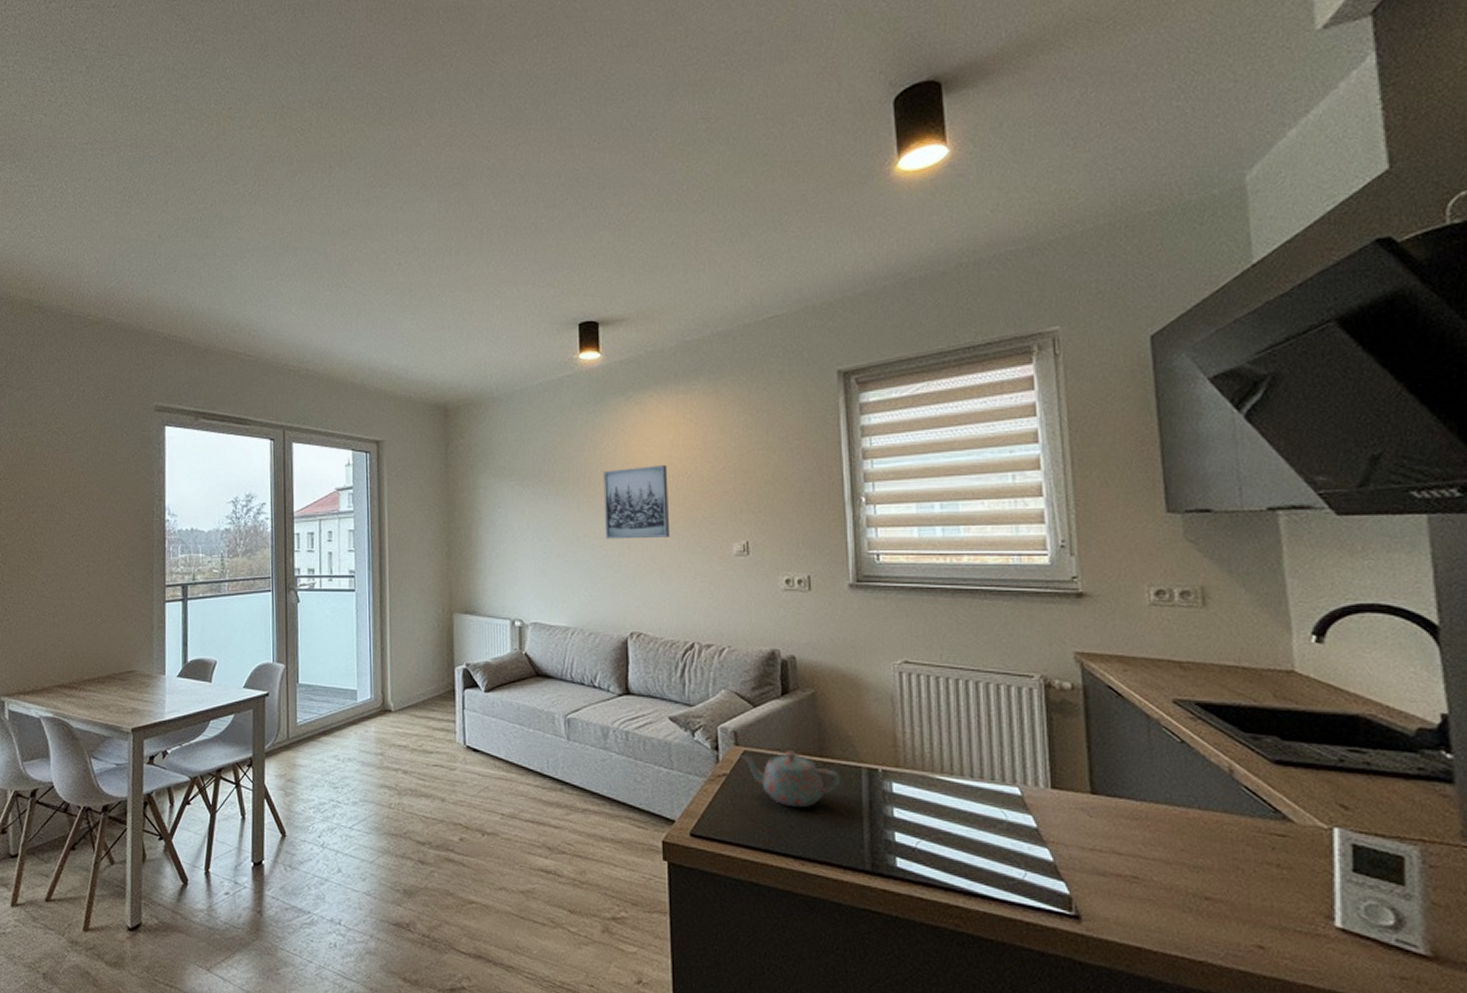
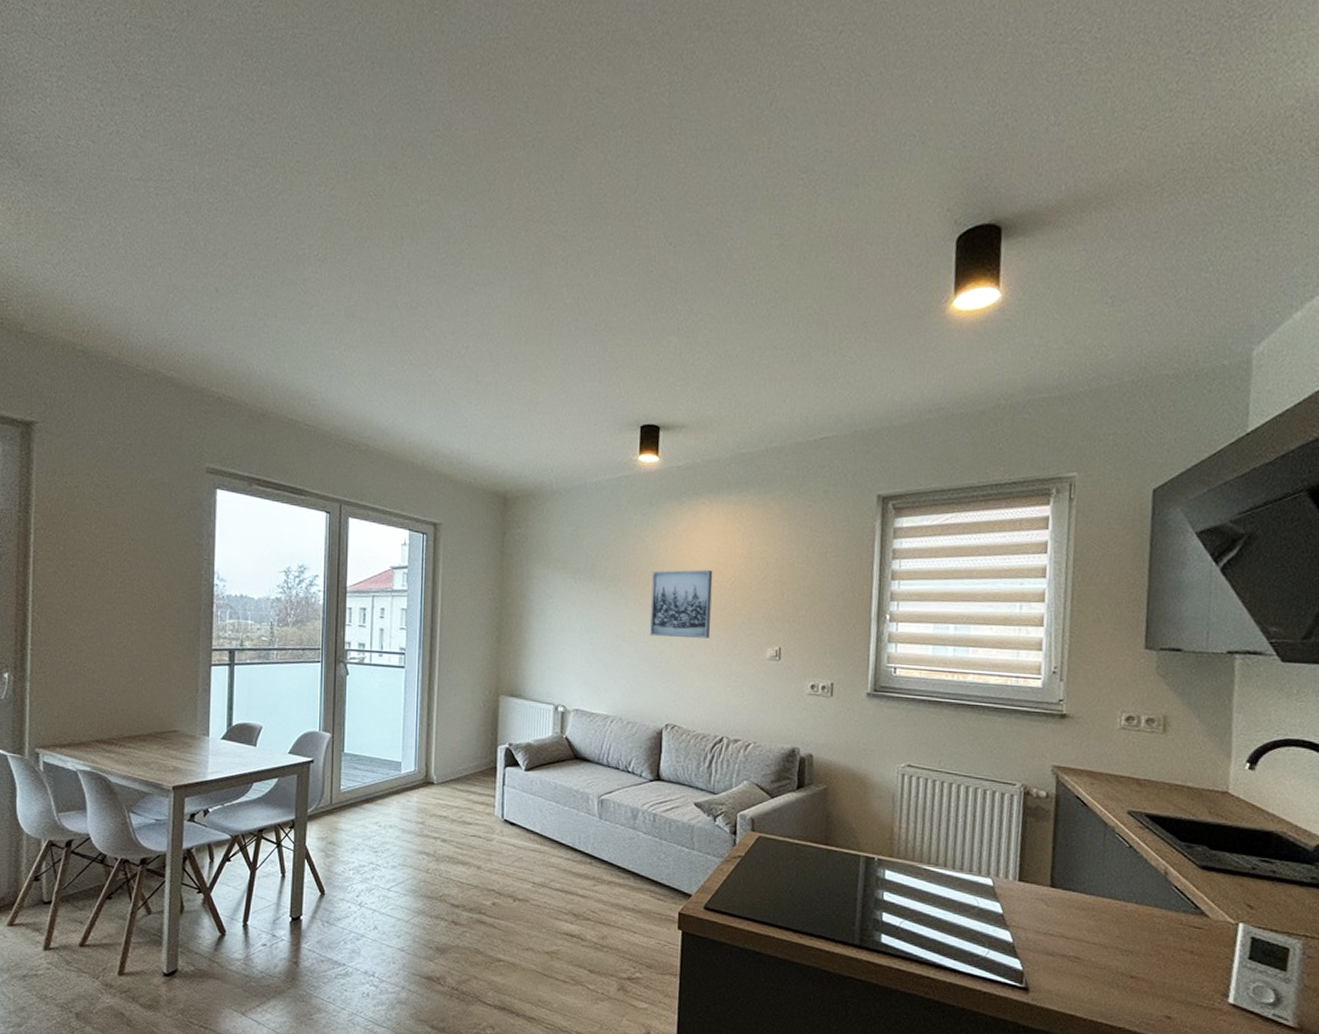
teapot: present [740,750,840,808] -> none [755,838,841,889]

